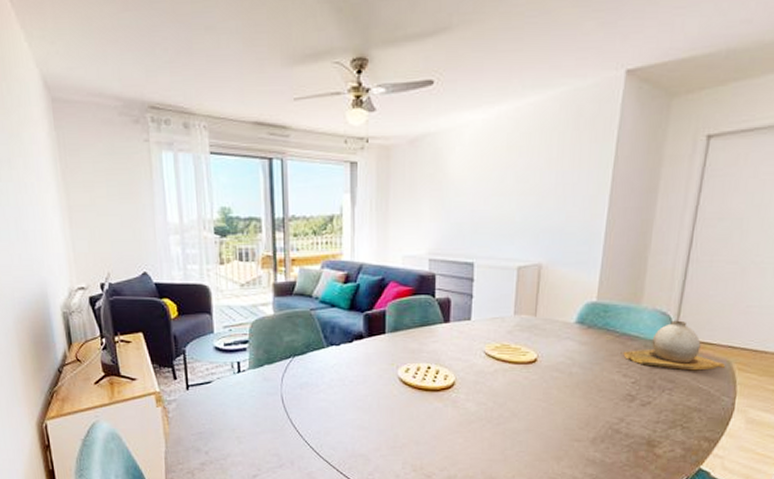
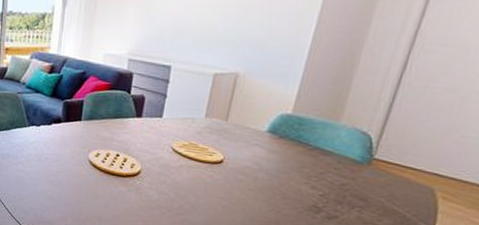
vase: present [620,320,726,371] -> none [311,141,428,195]

